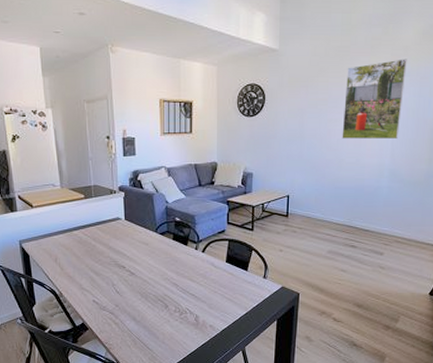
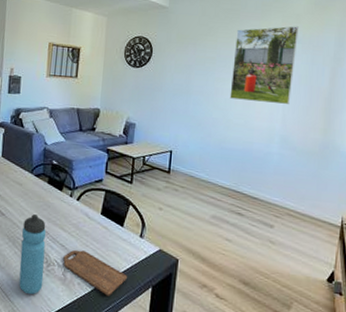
water bottle: none [152,270,178,342] -> present [19,214,47,295]
cutting board: none [194,297,255,333] -> present [63,249,128,296]

